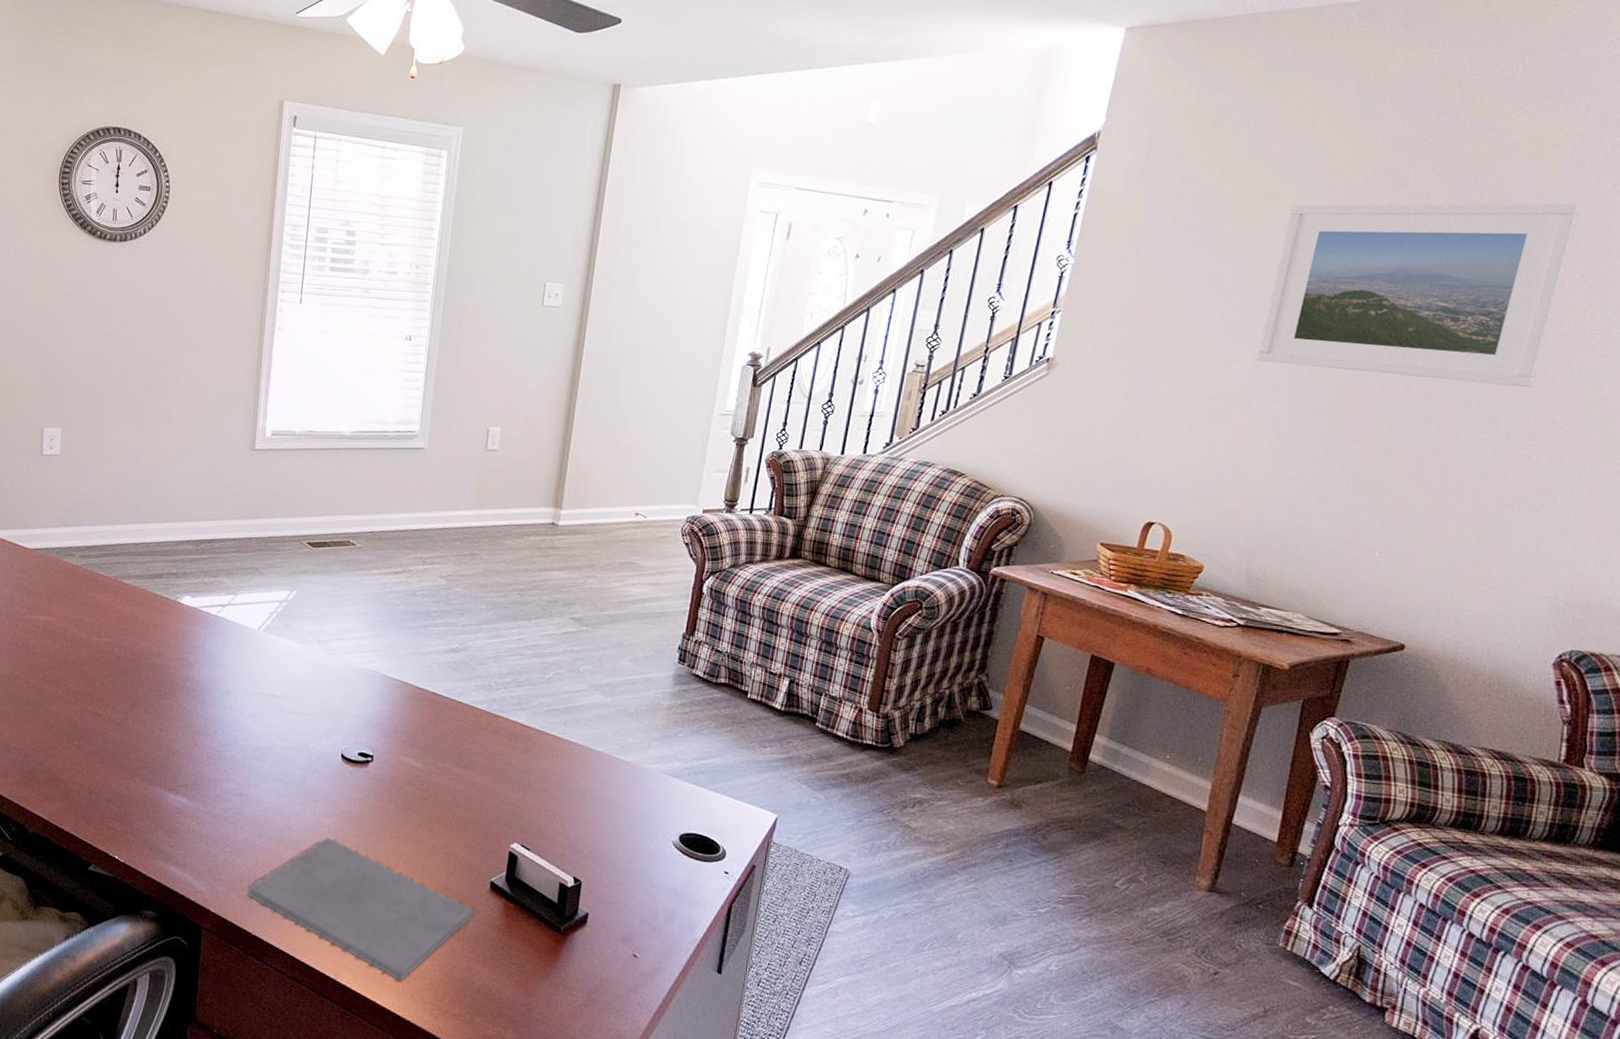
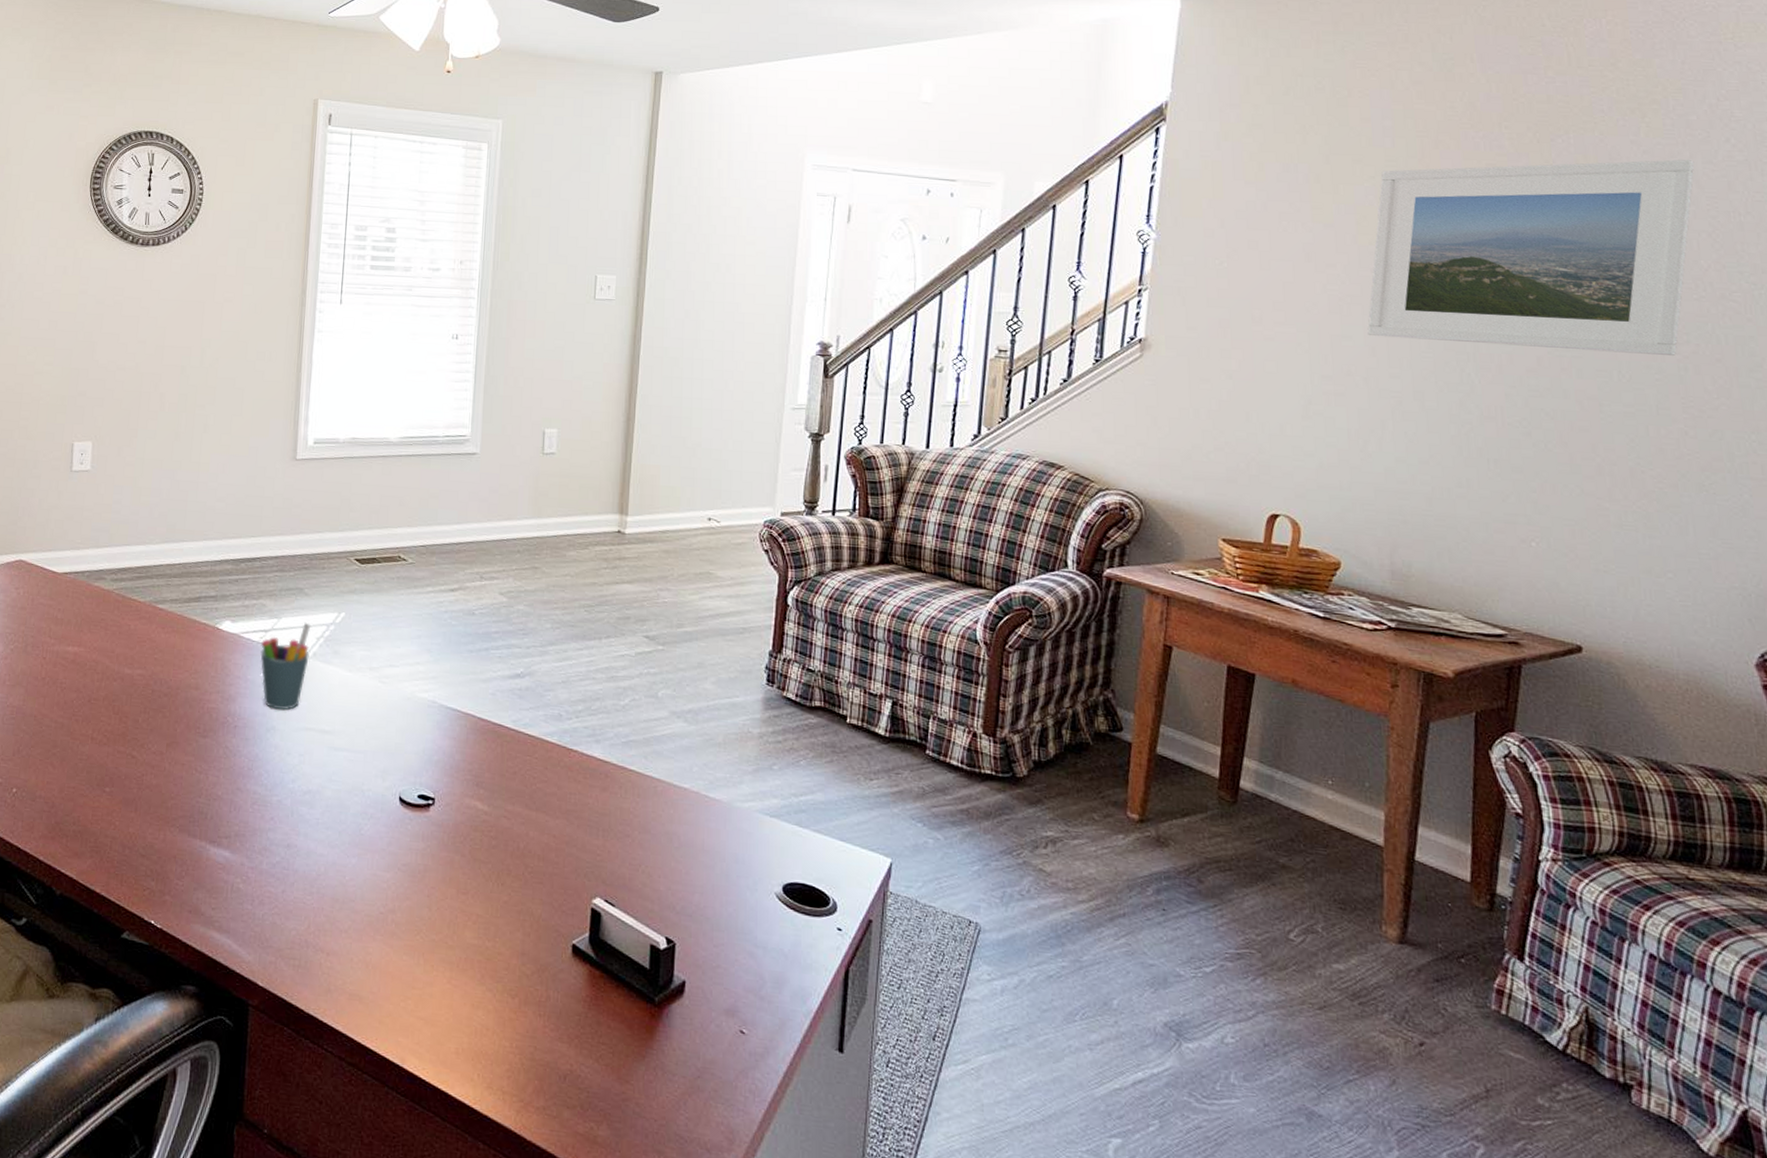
pen holder: none [217,598,265,676] -> present [260,622,311,710]
notepad: present [247,837,474,982] -> none [299,894,555,1068]

